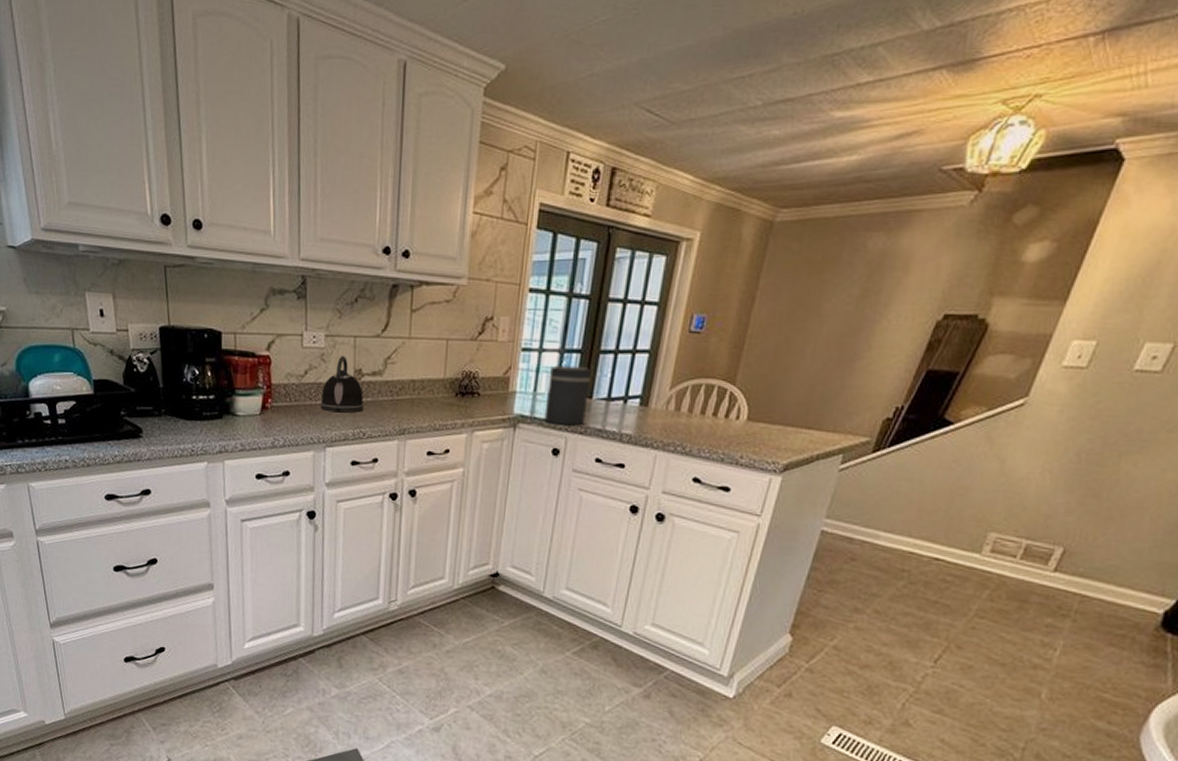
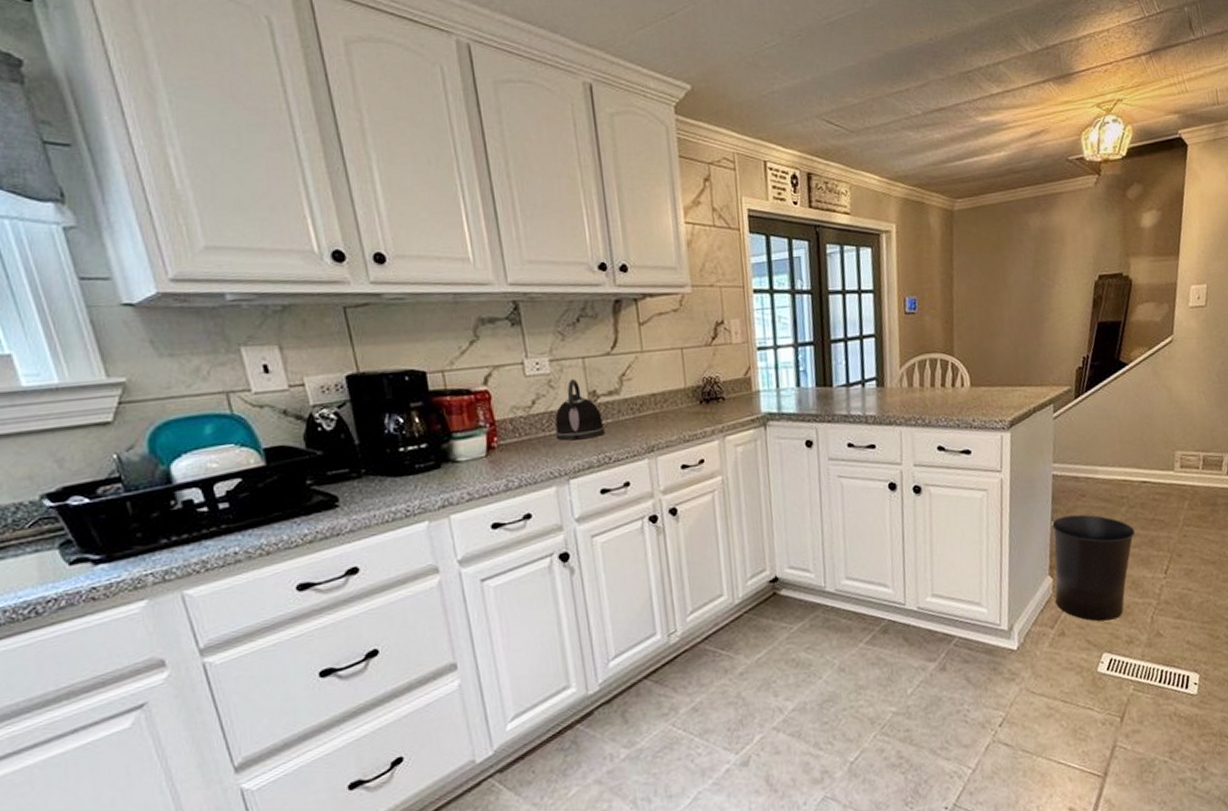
cylinder: present [544,365,592,426] -> none [787,357,831,417]
waste bin: none [790,576,909,696] -> present [1052,514,1136,621]

